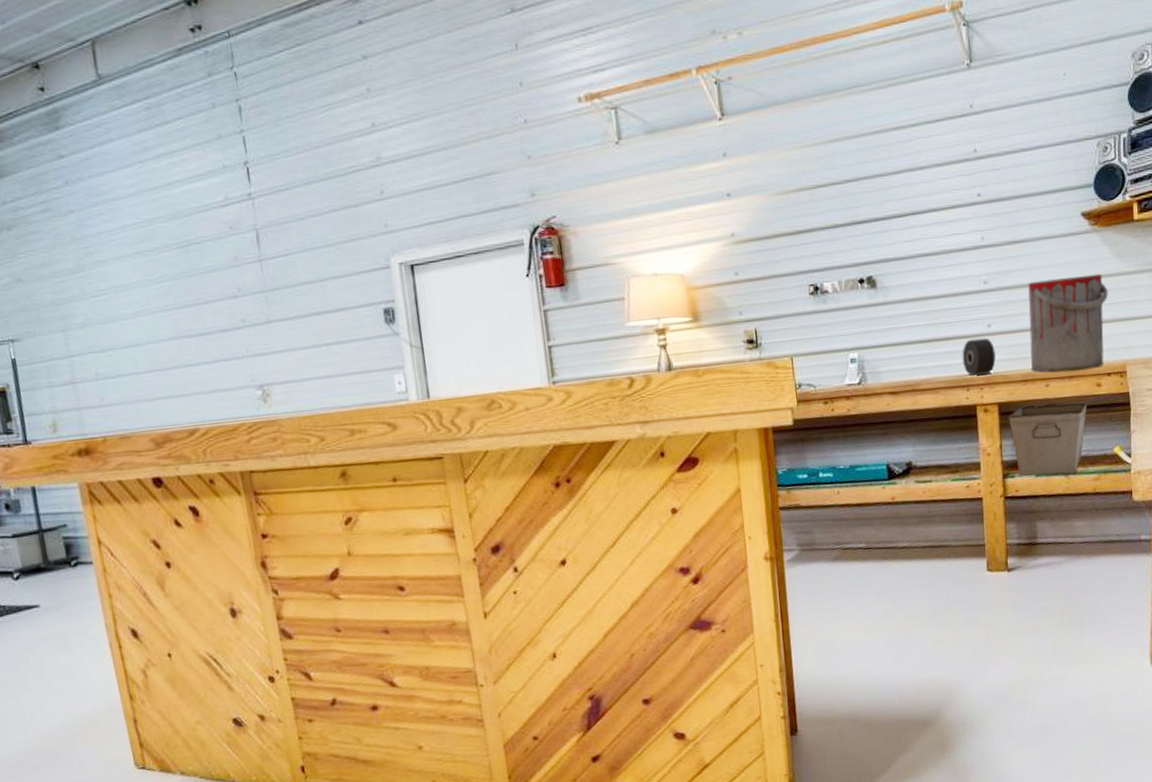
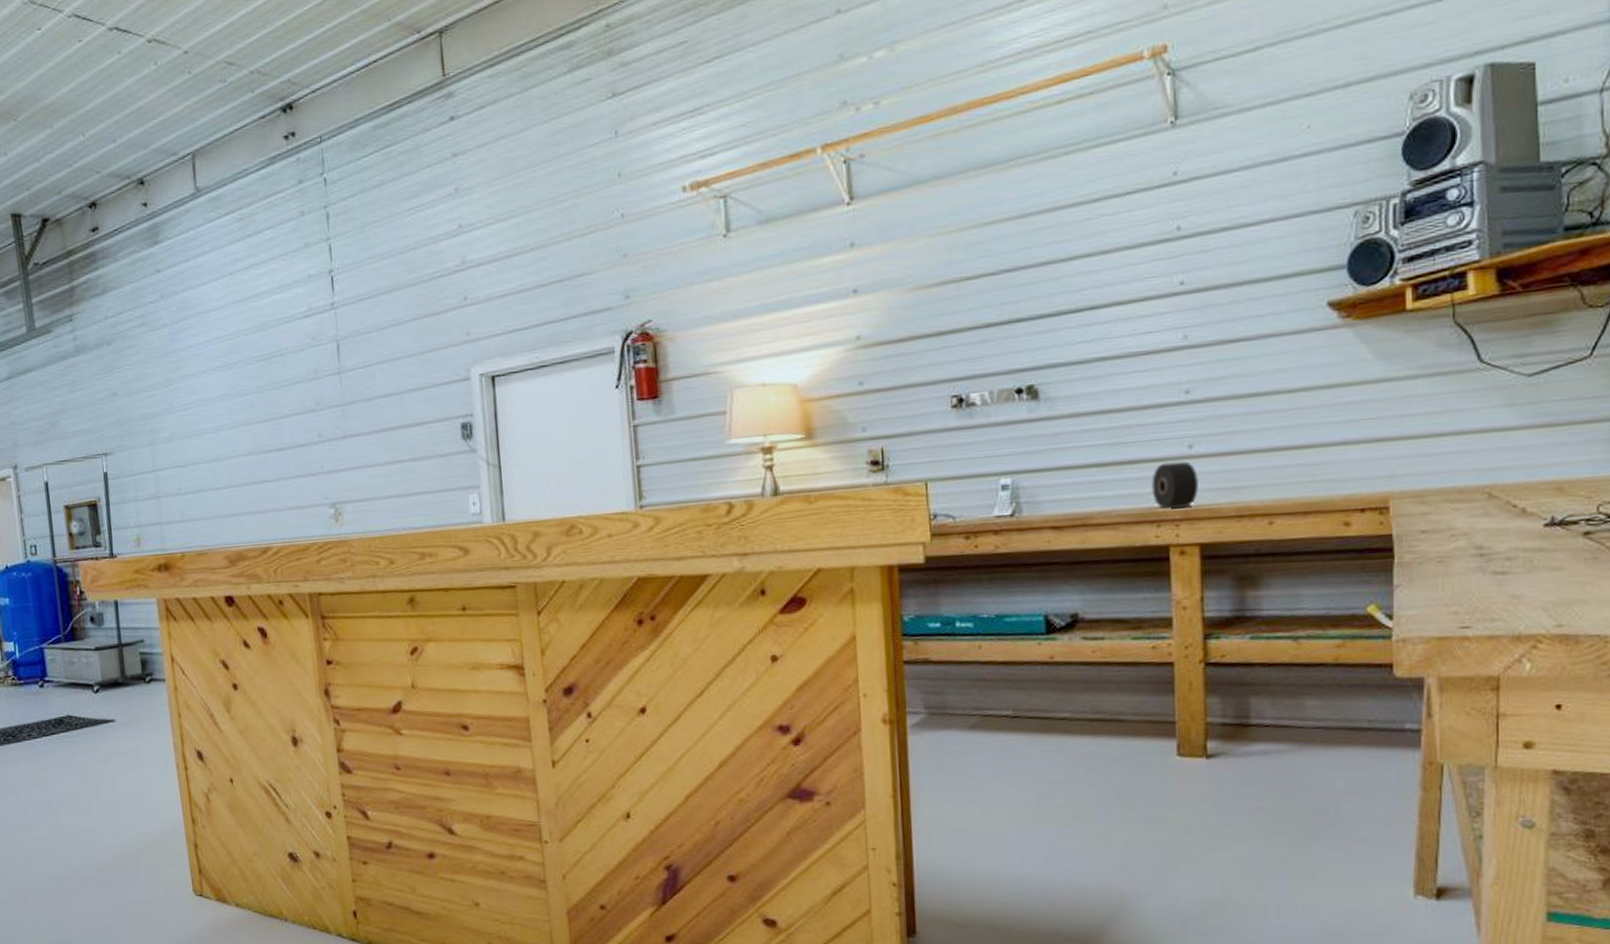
storage bin: present [1008,403,1088,476] -> none [1213,547,1330,639]
paint can: present [1028,273,1108,374] -> none [1247,380,1364,508]

